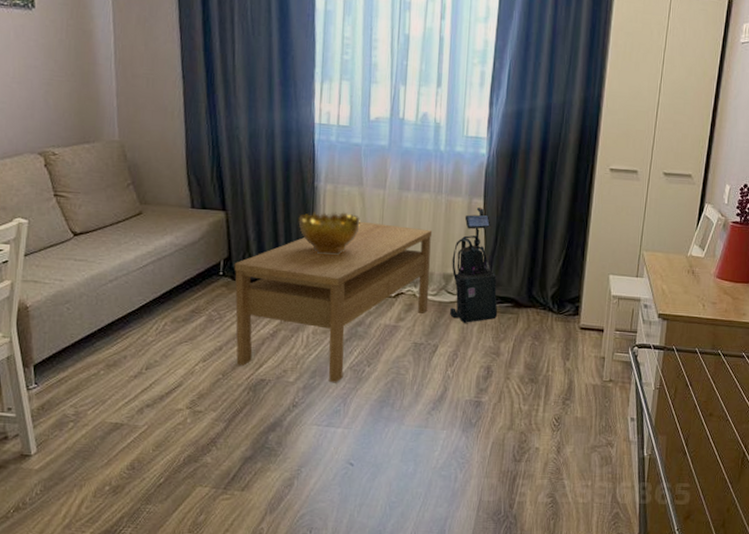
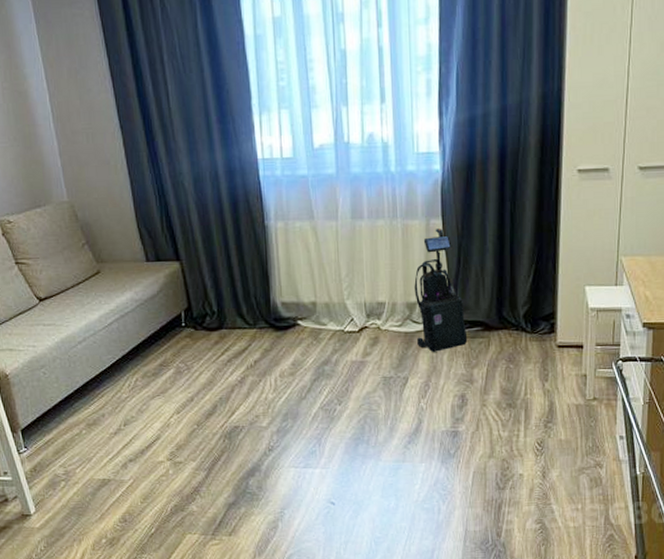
coffee table: present [234,221,433,383] -> none [195,256,394,425]
decorative bowl: present [298,211,360,255] -> none [253,248,316,296]

